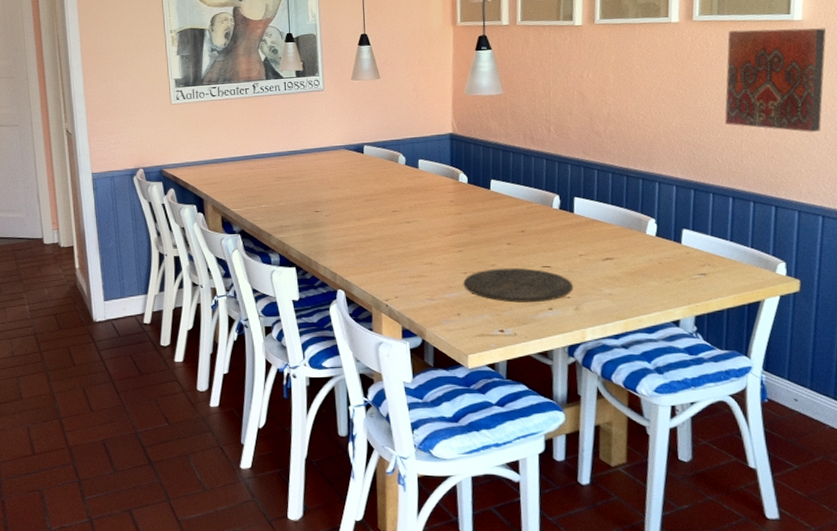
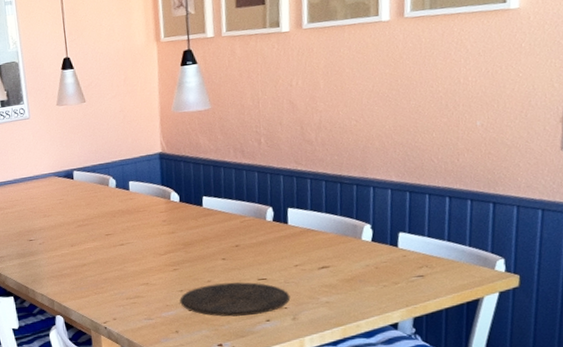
decorative tile: present [725,28,826,132] -> none [439,14,544,125]

